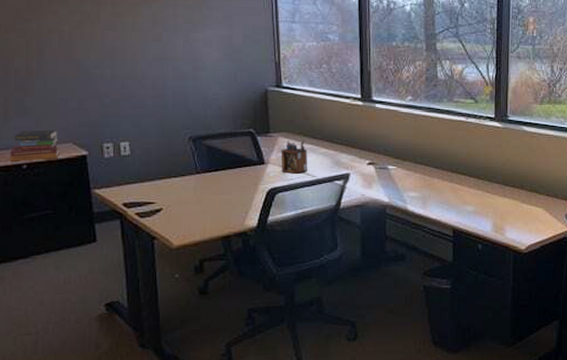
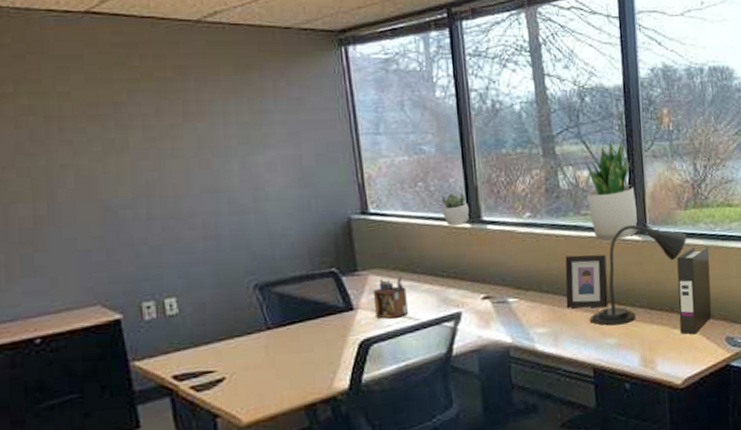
books: present [9,130,59,162] -> none [16,290,84,336]
succulent plant: none [341,76,362,102] -> present [442,193,469,226]
picture frame: none [435,135,471,180] -> present [565,254,608,308]
desk lamp: none [453,113,540,196] -> present [589,224,687,325]
planter: none [459,41,500,125] -> present [583,139,638,241]
binder: none [528,136,558,210] -> present [677,246,712,335]

